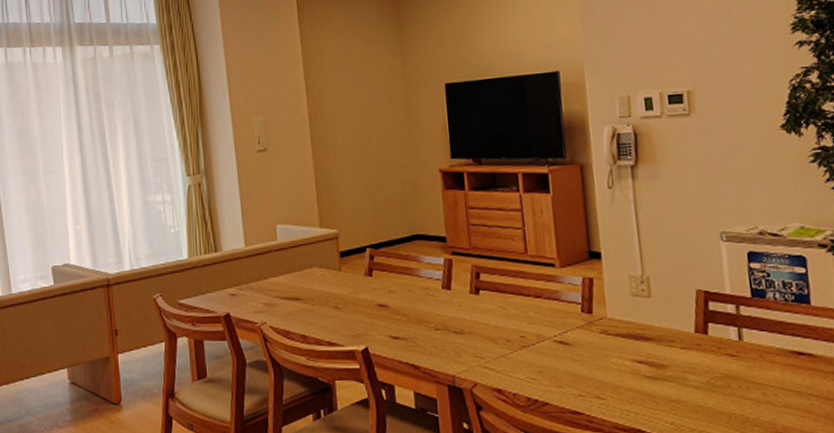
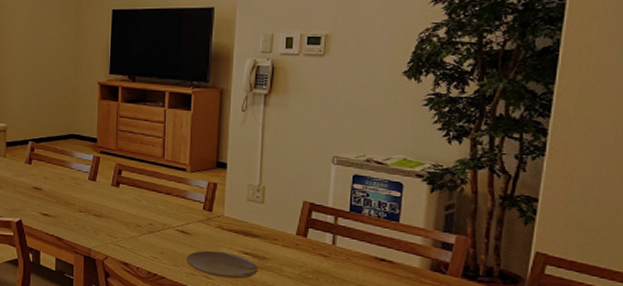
plate: none [569,363,658,396] -> present [185,250,258,279]

